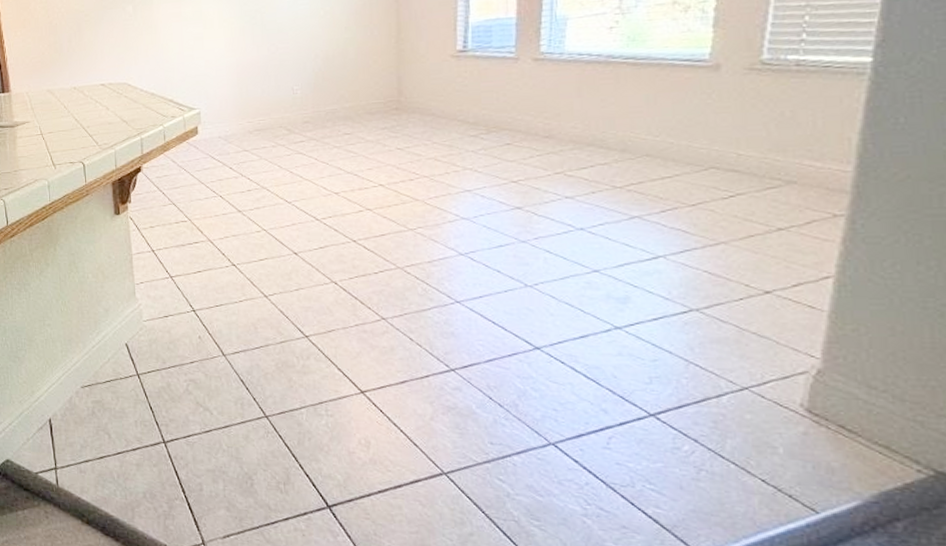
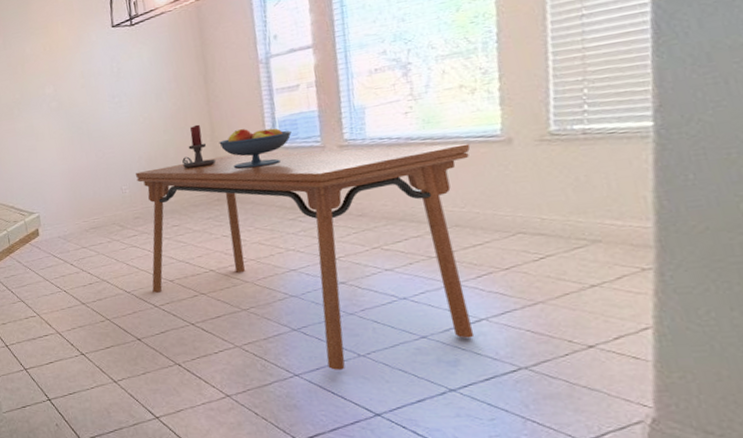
dining table: none [310,59,675,299] -> present [136,143,475,370]
candle holder: none [362,23,399,72] -> present [182,124,217,169]
fruit bowl: none [404,32,484,77] -> present [219,127,292,169]

